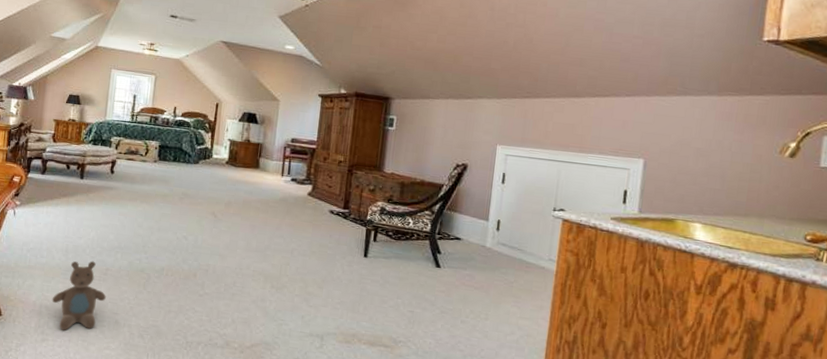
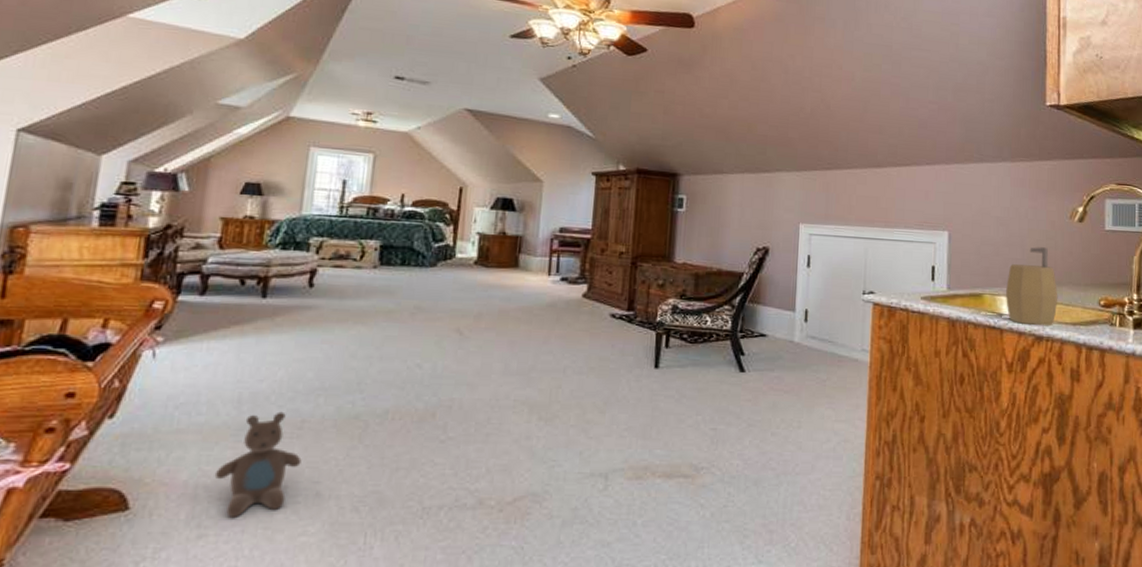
soap dispenser: none [699,179,759,256] -> present [1005,247,1058,327]

